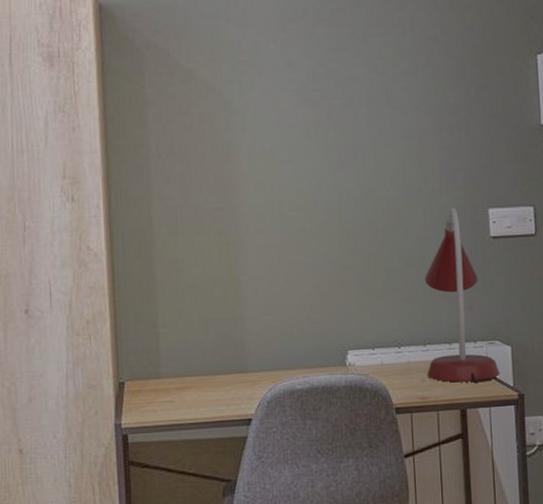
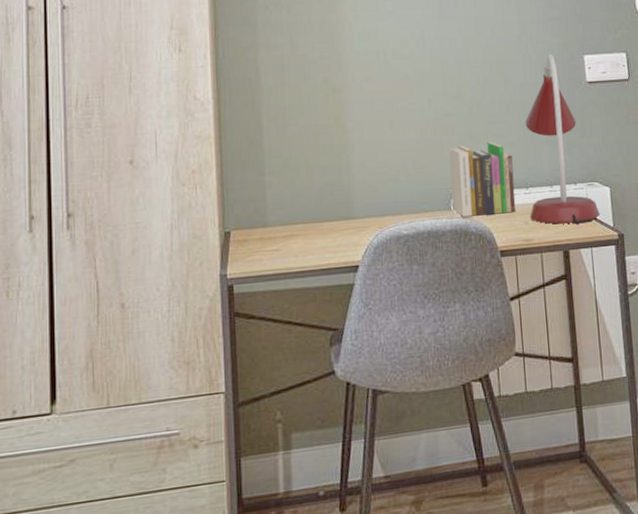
books: none [344,297,413,373] -> present [448,141,516,217]

